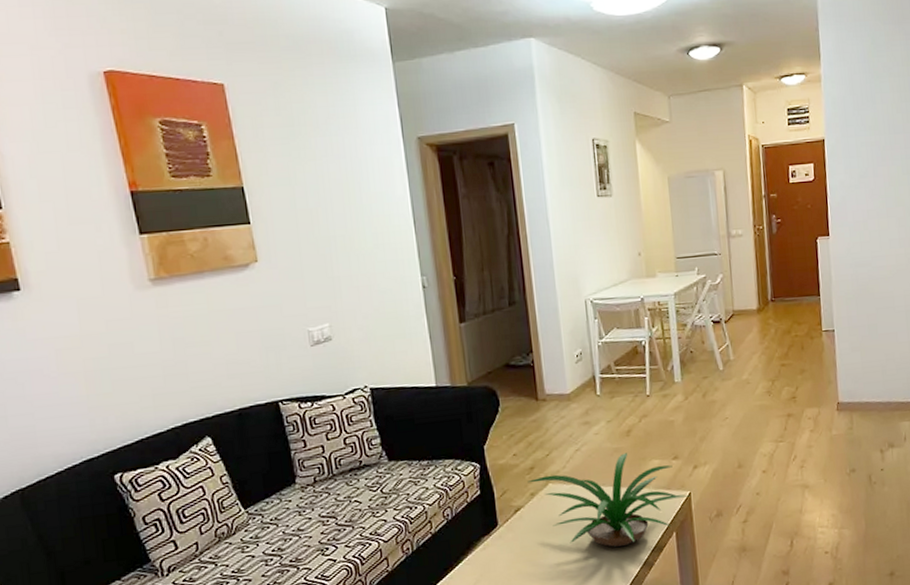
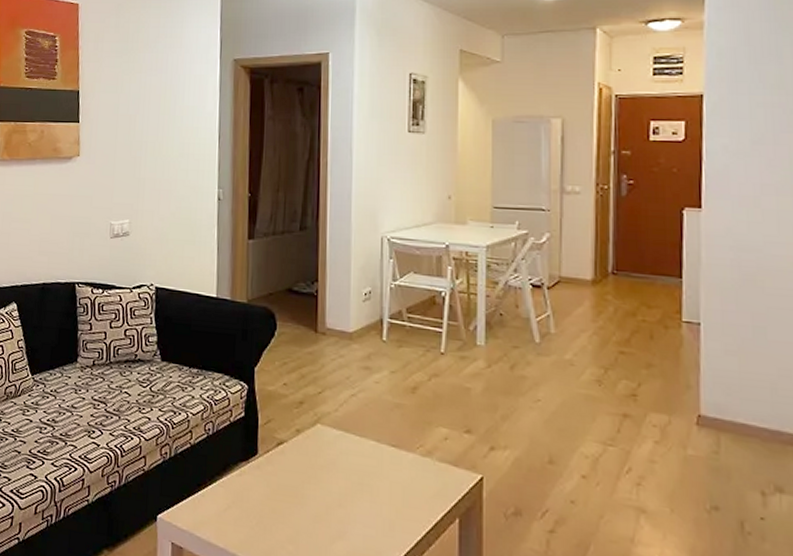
plant: present [527,453,690,547] -> none [294,411,482,517]

